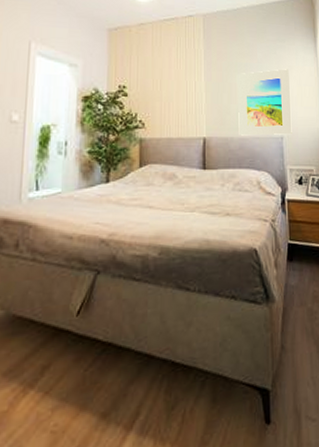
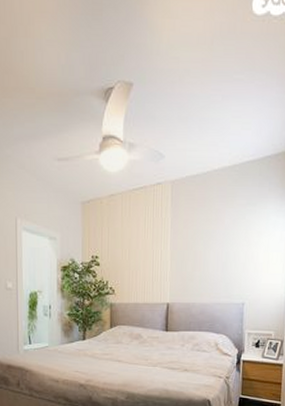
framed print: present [238,69,292,136] -> none [200,235,257,302]

